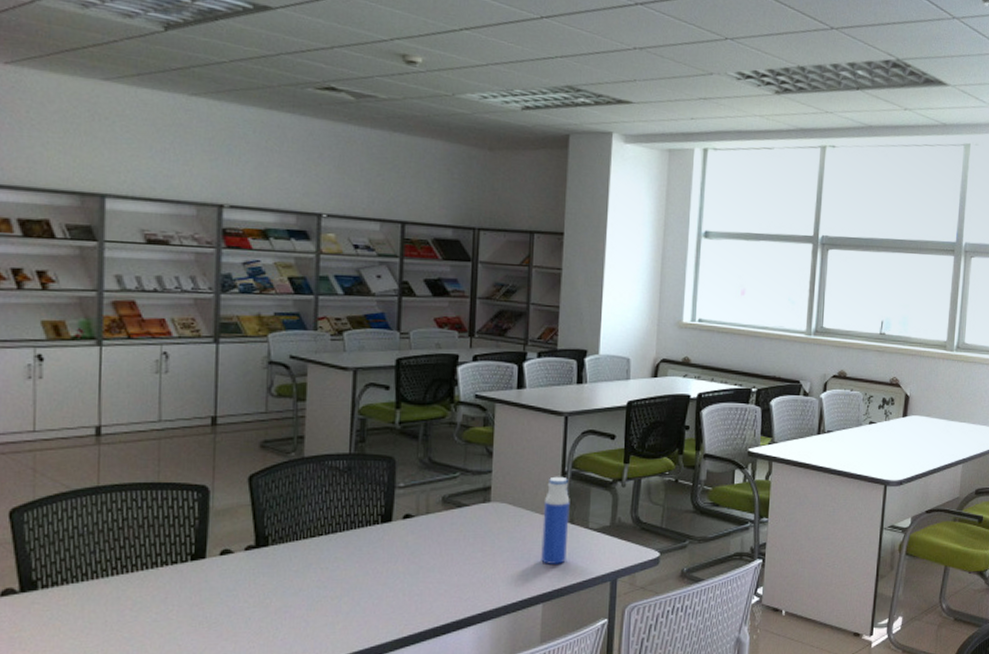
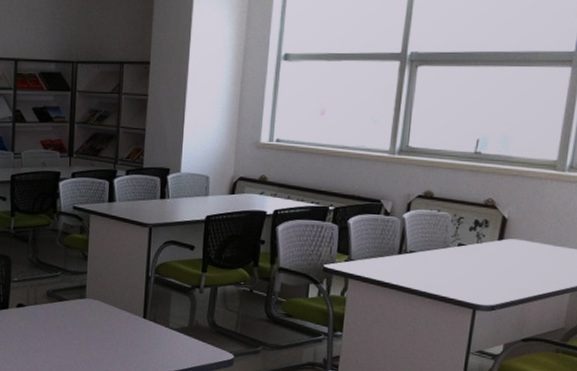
water bottle: present [541,476,570,564] -> none [127,280,153,357]

